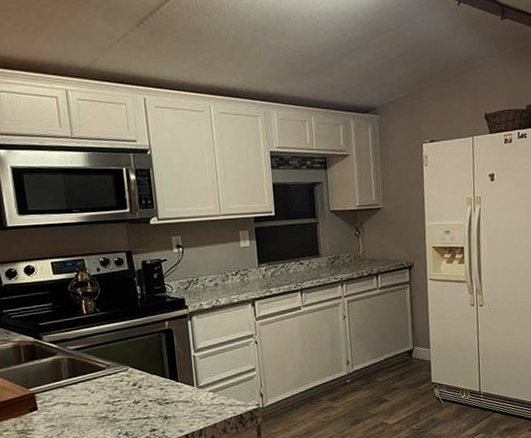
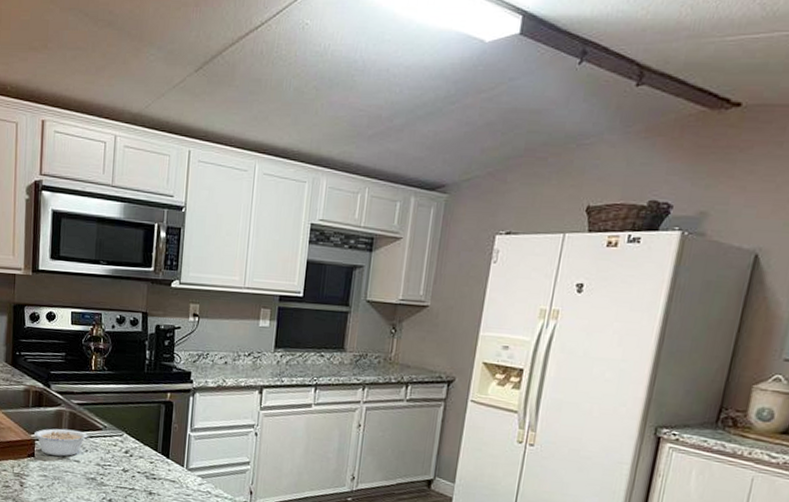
legume: none [33,374,94,405] -> present [34,428,91,457]

